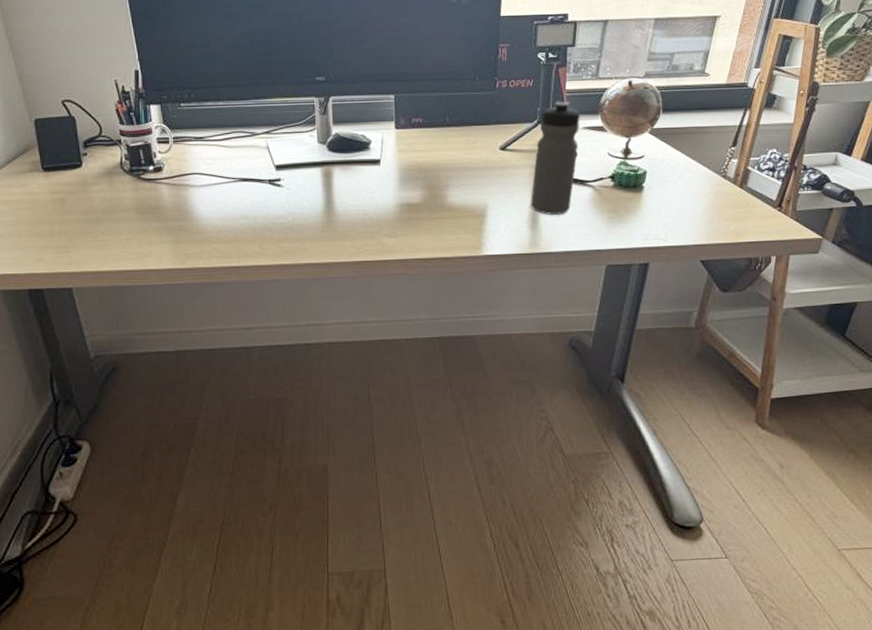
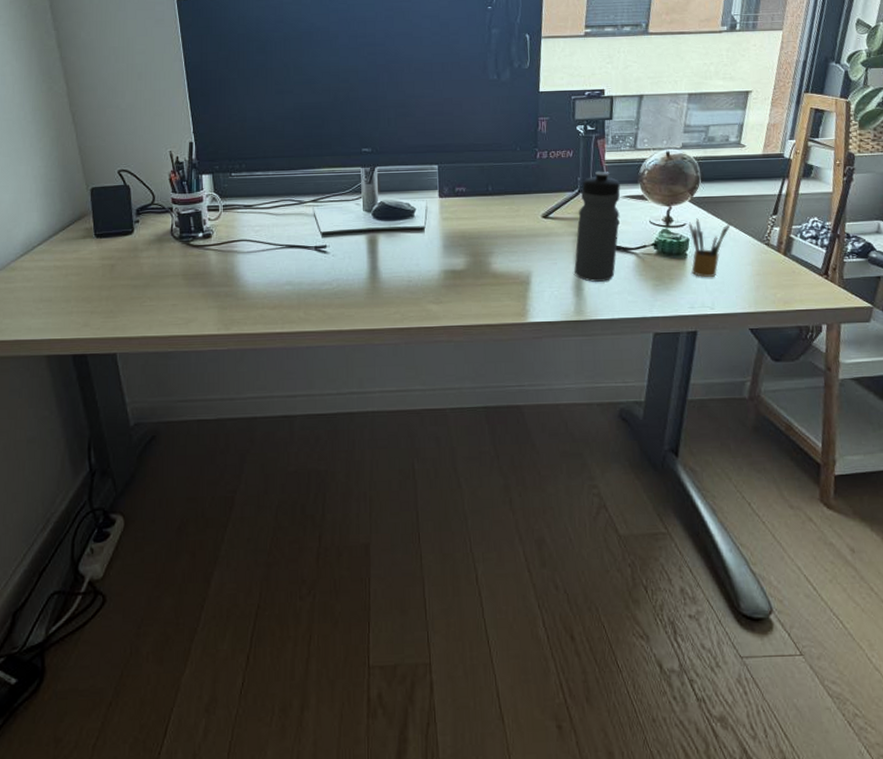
pencil box: none [647,150,689,210] -> present [688,218,731,277]

